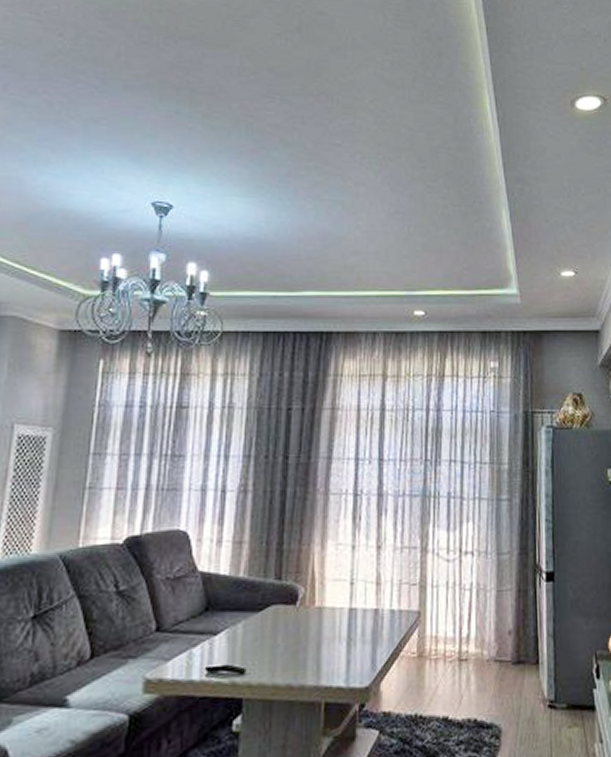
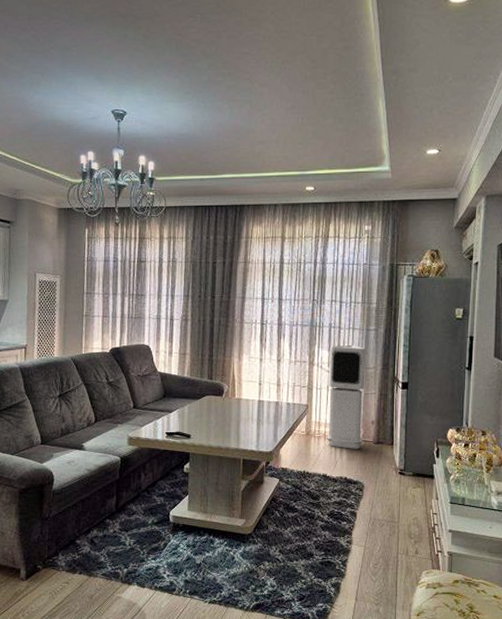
air purifier: none [447,522,498,675] -> present [327,345,366,449]

